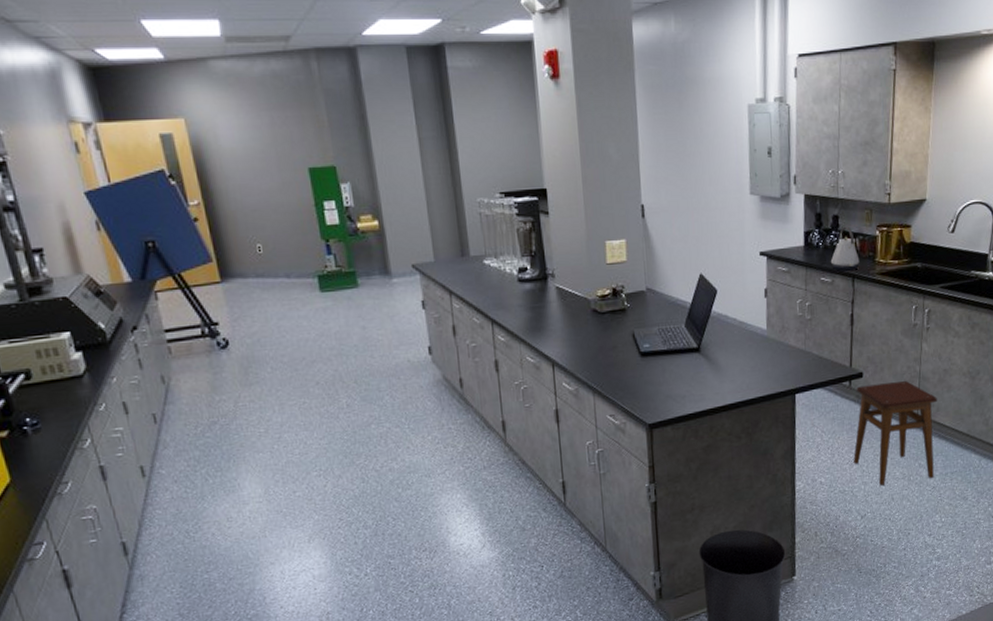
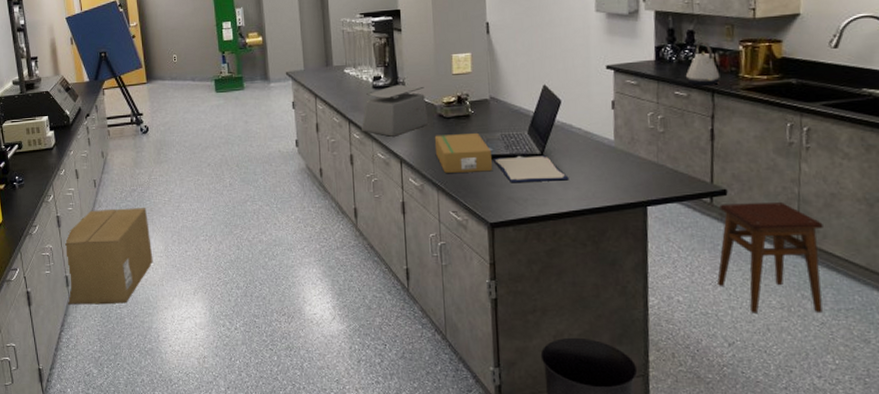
box: none [117,443,250,578] -> present [65,208,153,305]
scale: none [507,276,581,337] -> present [362,84,428,137]
box: none [588,329,650,374] -> present [434,133,492,173]
notepad: none [650,349,725,380] -> present [493,155,569,183]

